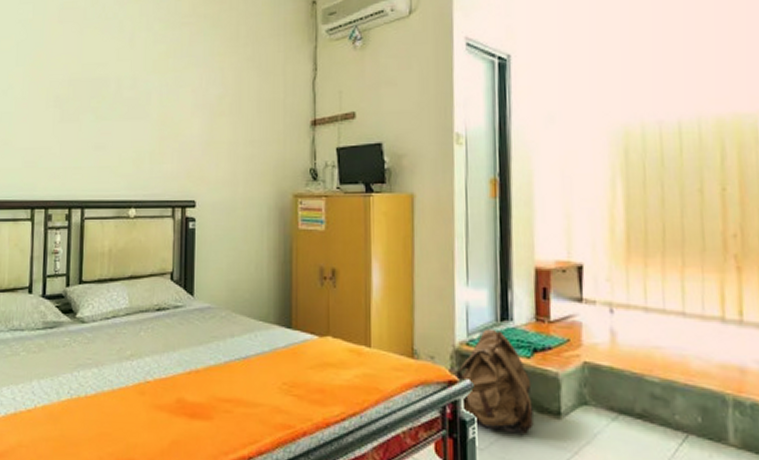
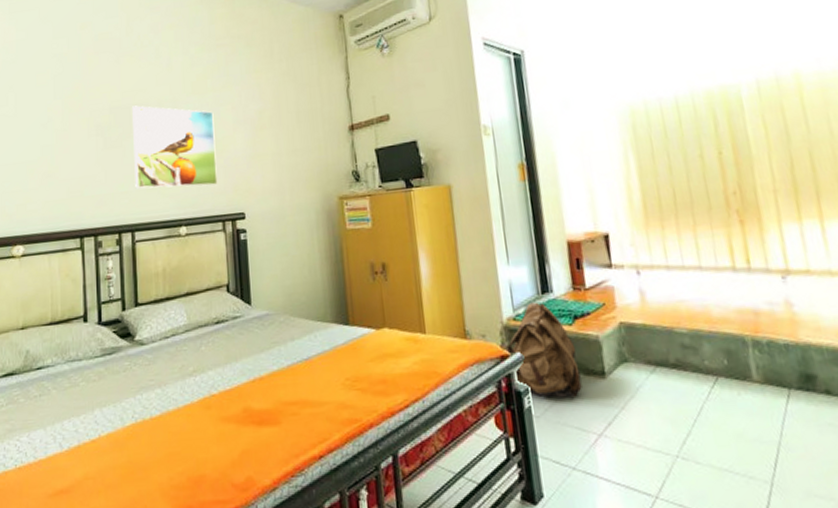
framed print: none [88,79,172,169] -> present [132,105,218,189]

